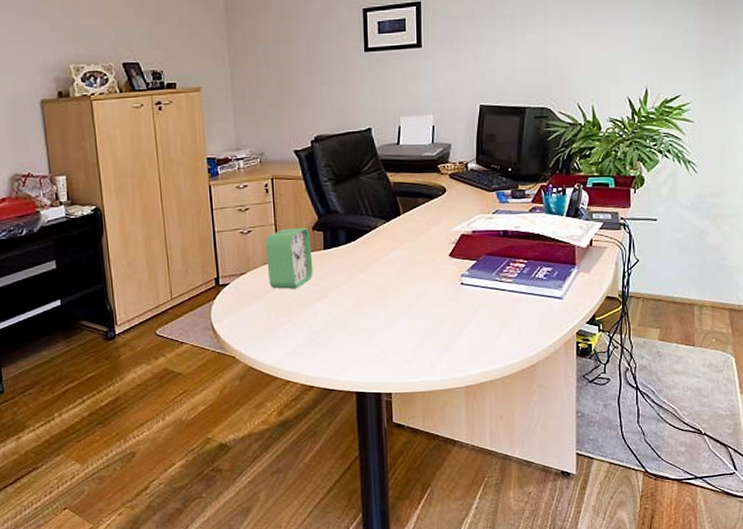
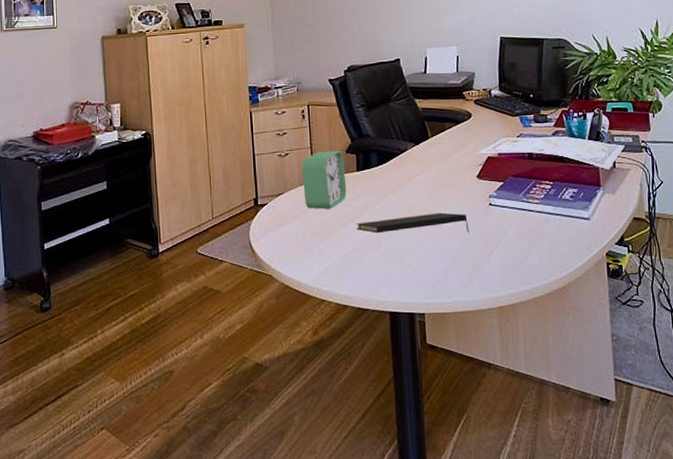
notepad: none [322,292,440,314] -> present [356,212,470,234]

